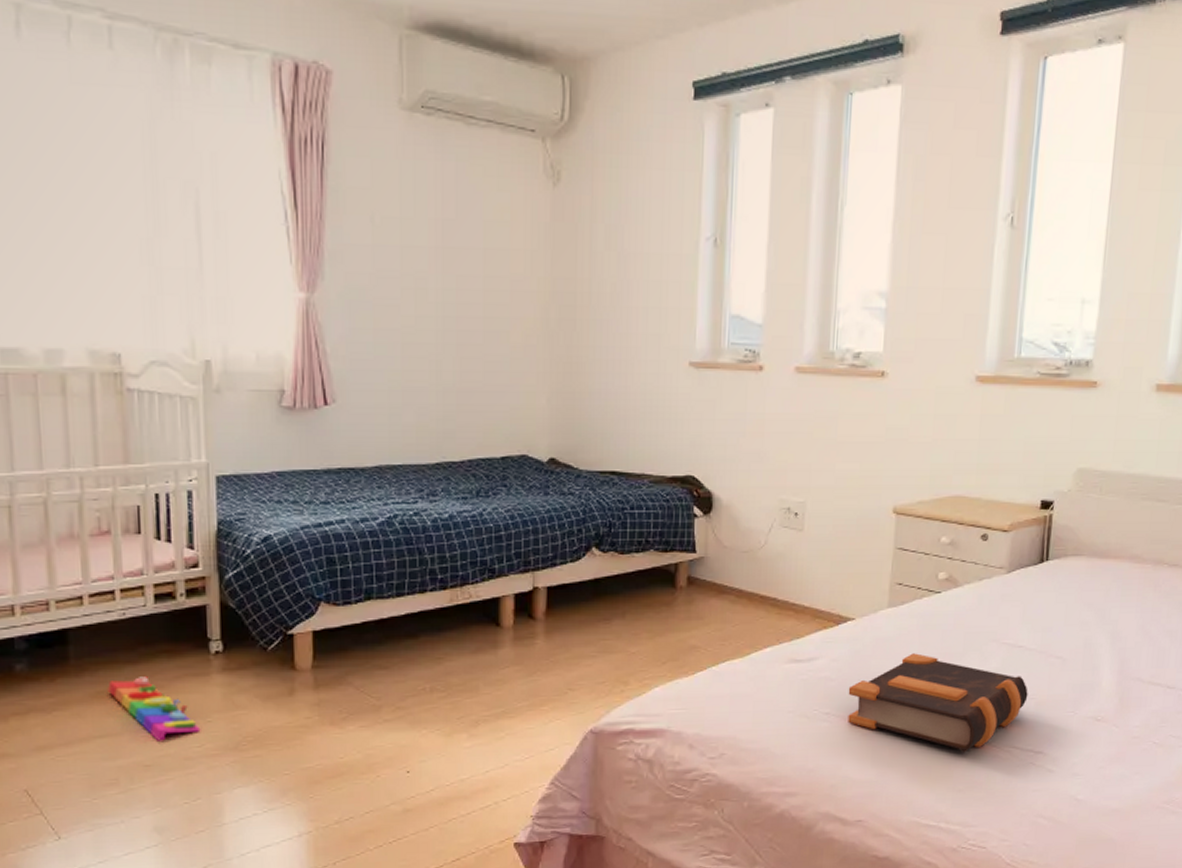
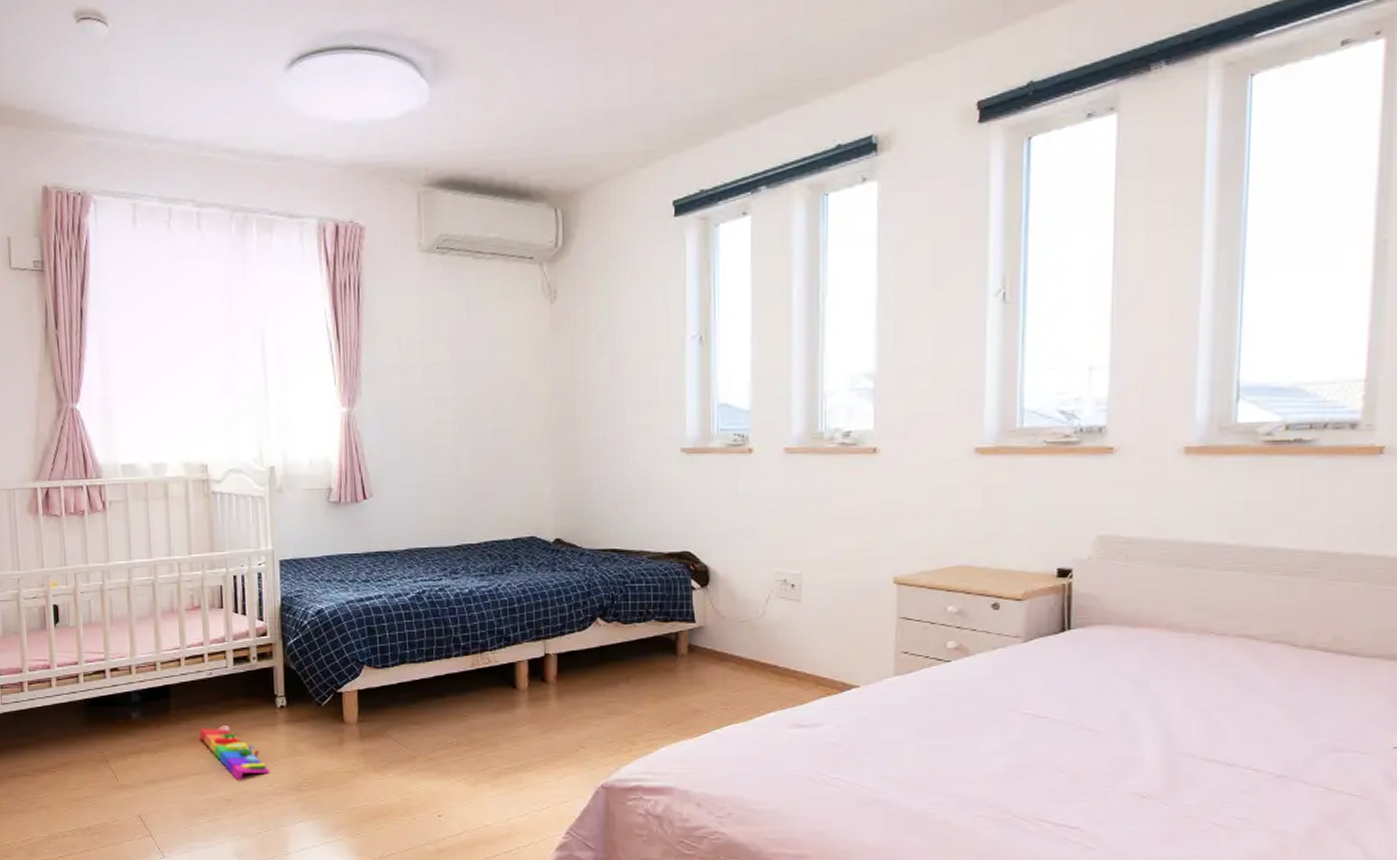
bible: present [848,653,1028,753] -> none [856,721,1057,825]

